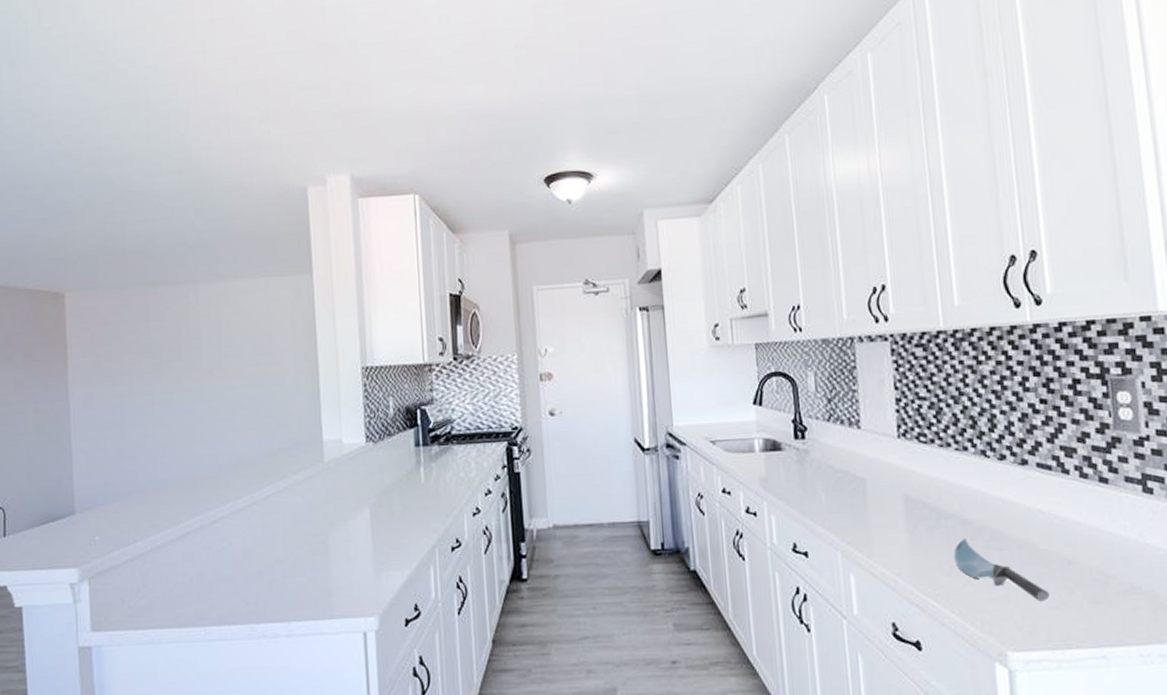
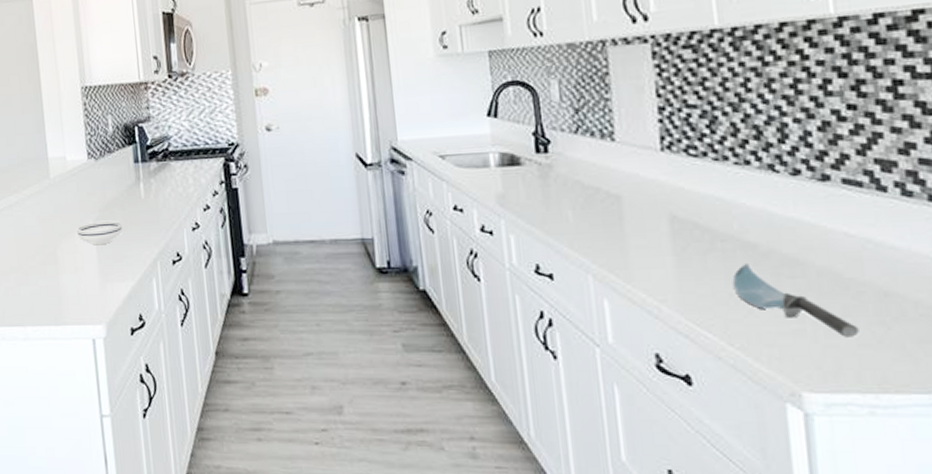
bowl: none [350,506,400,533] -> present [76,220,123,246]

